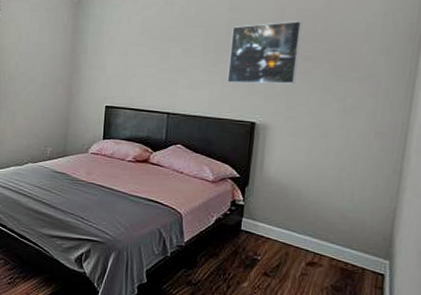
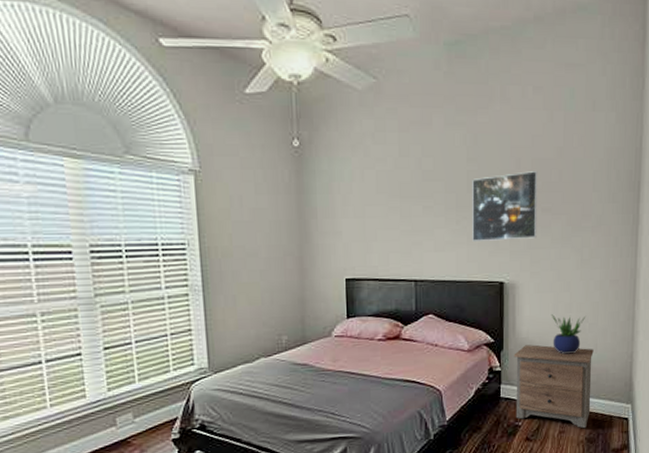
nightstand: none [255,184,349,276] -> present [514,344,594,429]
potted plant: none [302,158,342,200] -> present [551,314,585,354]

